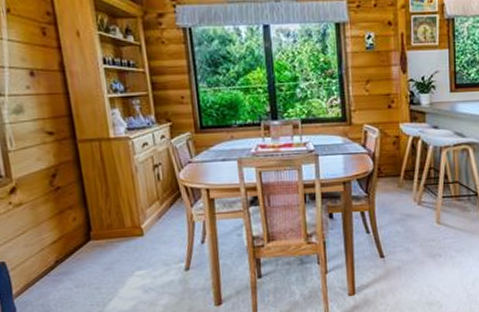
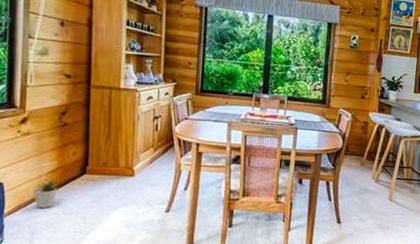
potted plant: none [37,249,66,285] -> present [32,178,59,209]

